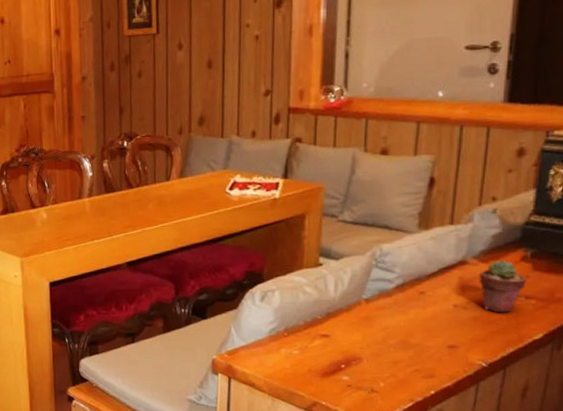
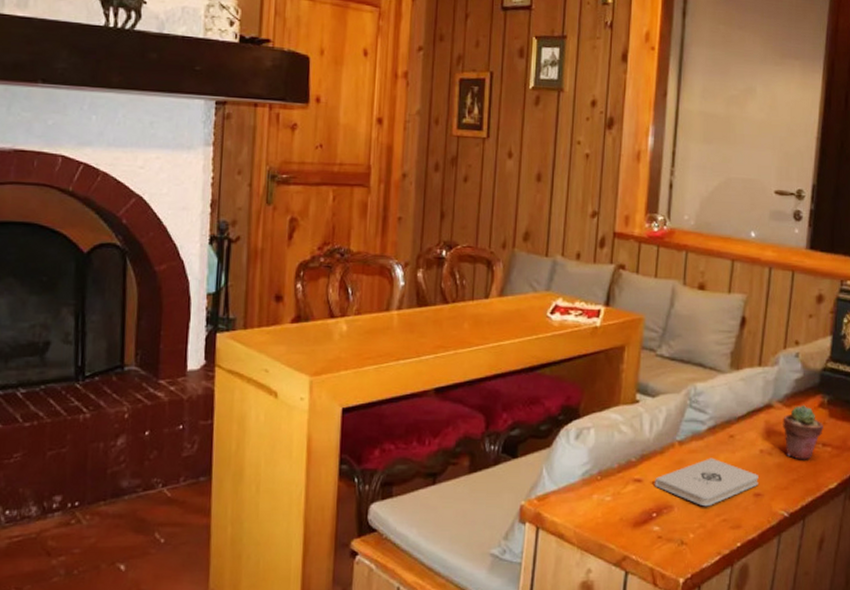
notepad: none [342,313,453,358] -> present [655,458,759,507]

